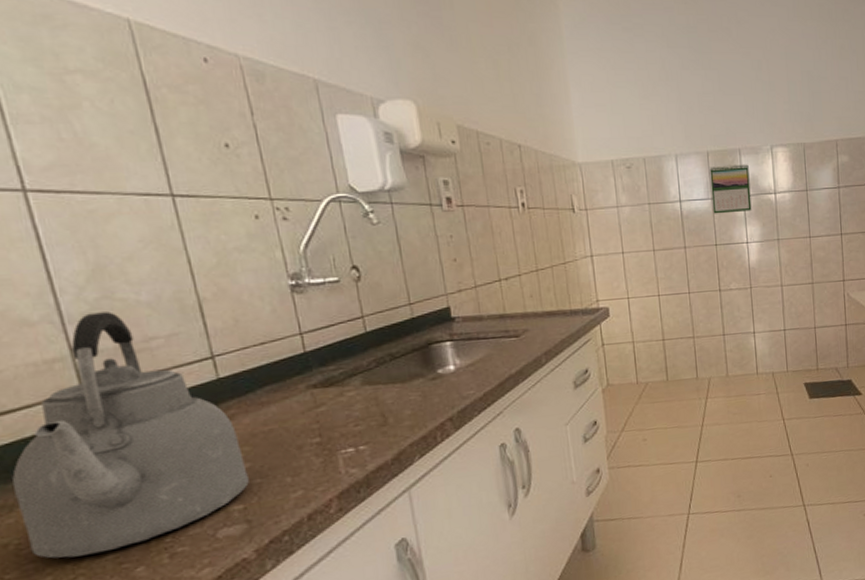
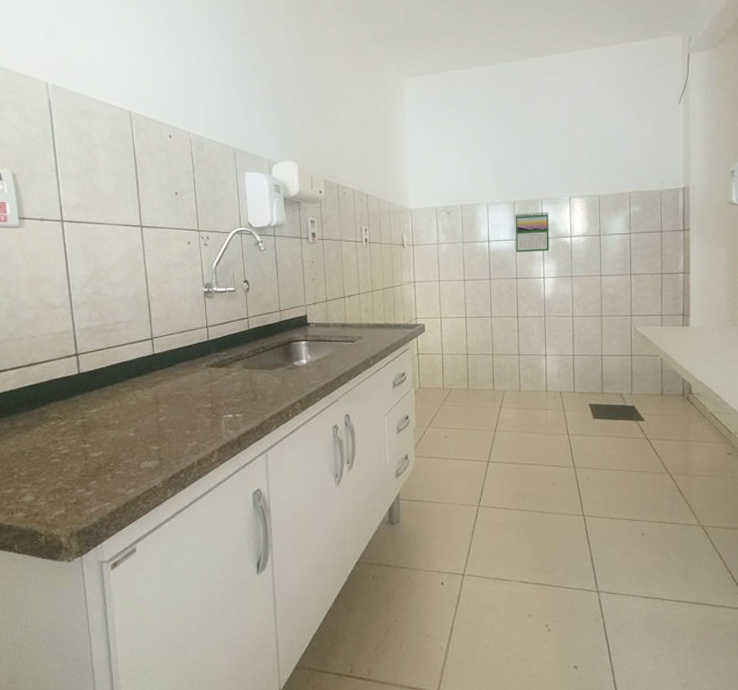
kettle: present [12,312,249,559] -> none [33,302,164,467]

